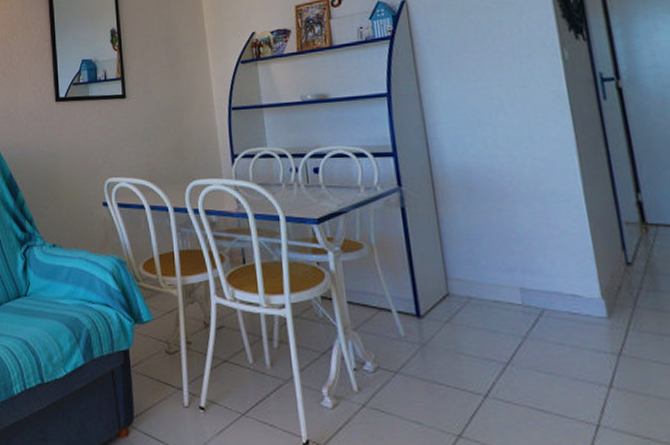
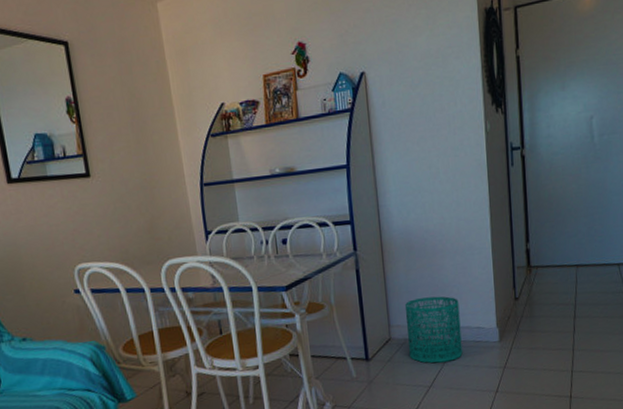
wastebasket: none [465,249,553,334] -> present [404,296,463,363]

